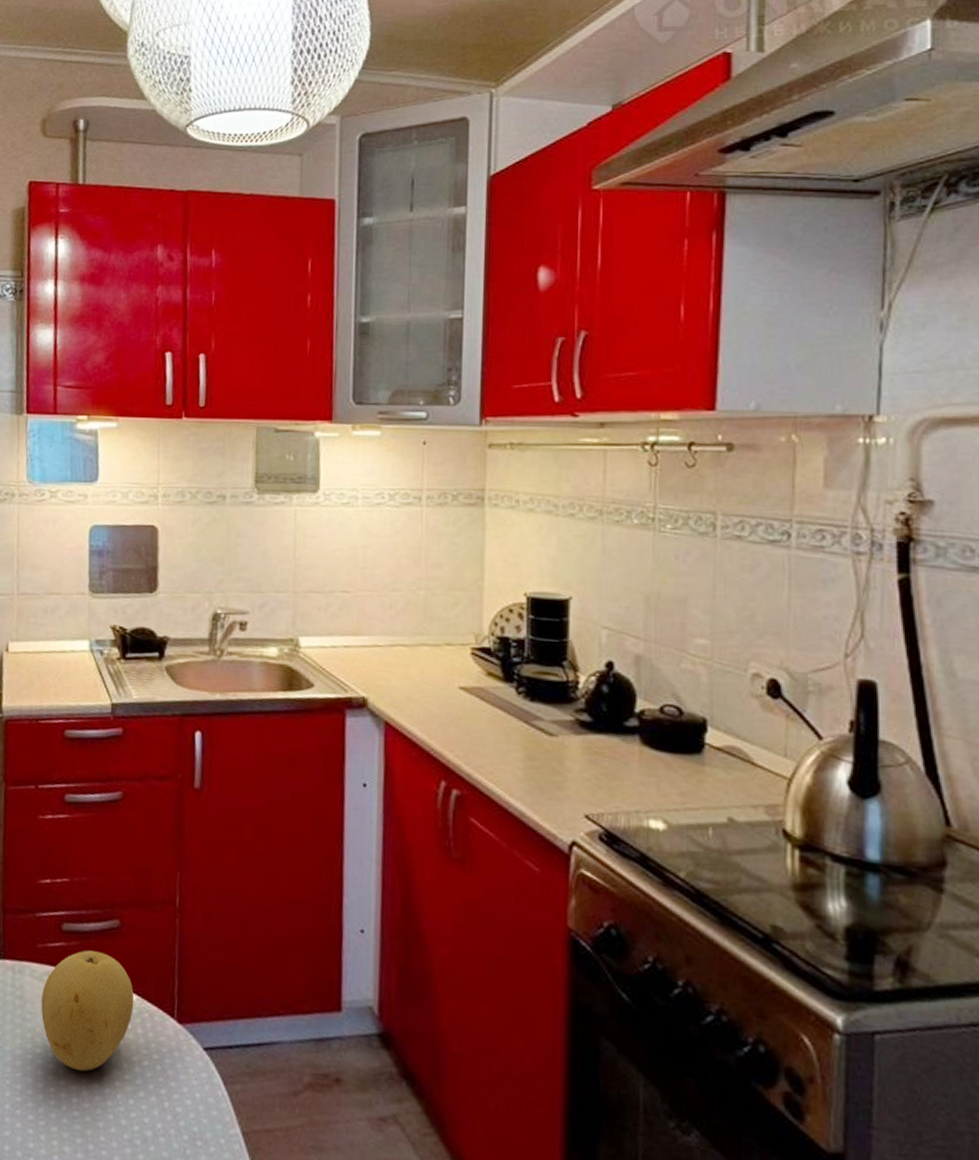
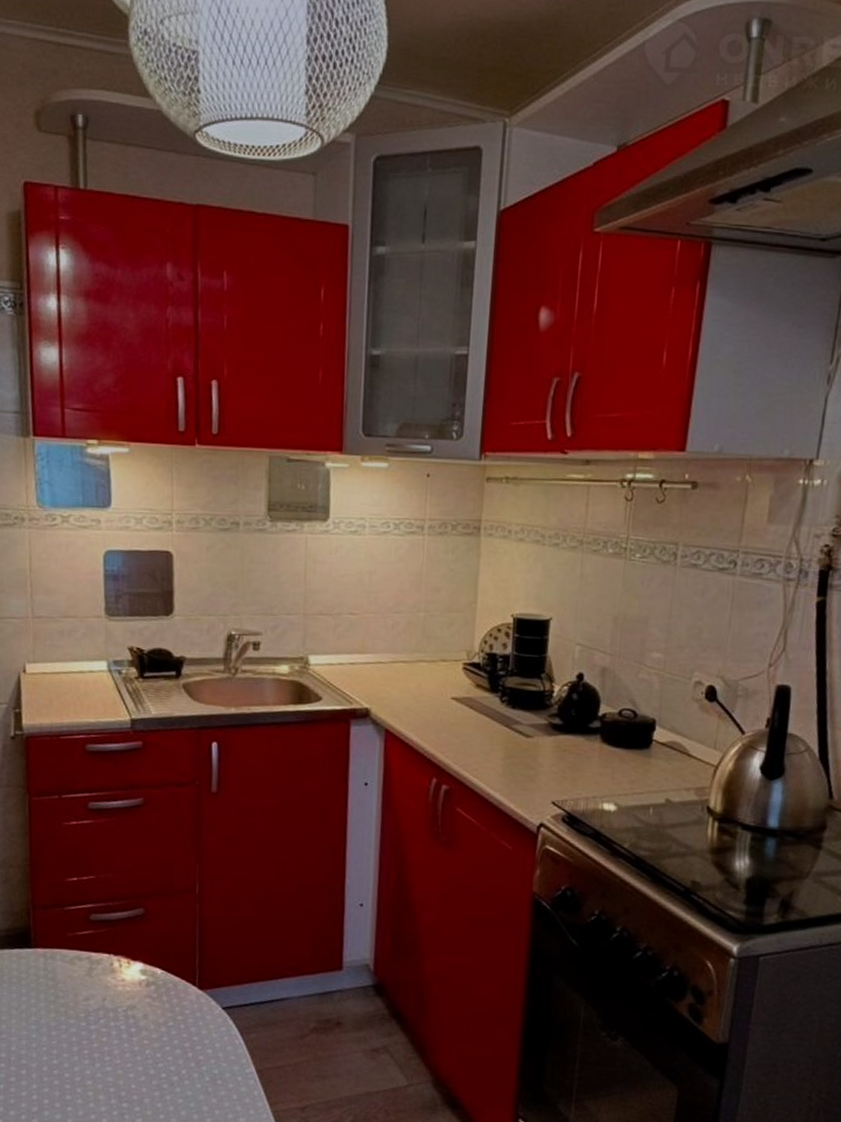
fruit: present [41,950,135,1072] -> none [73,935,160,1035]

